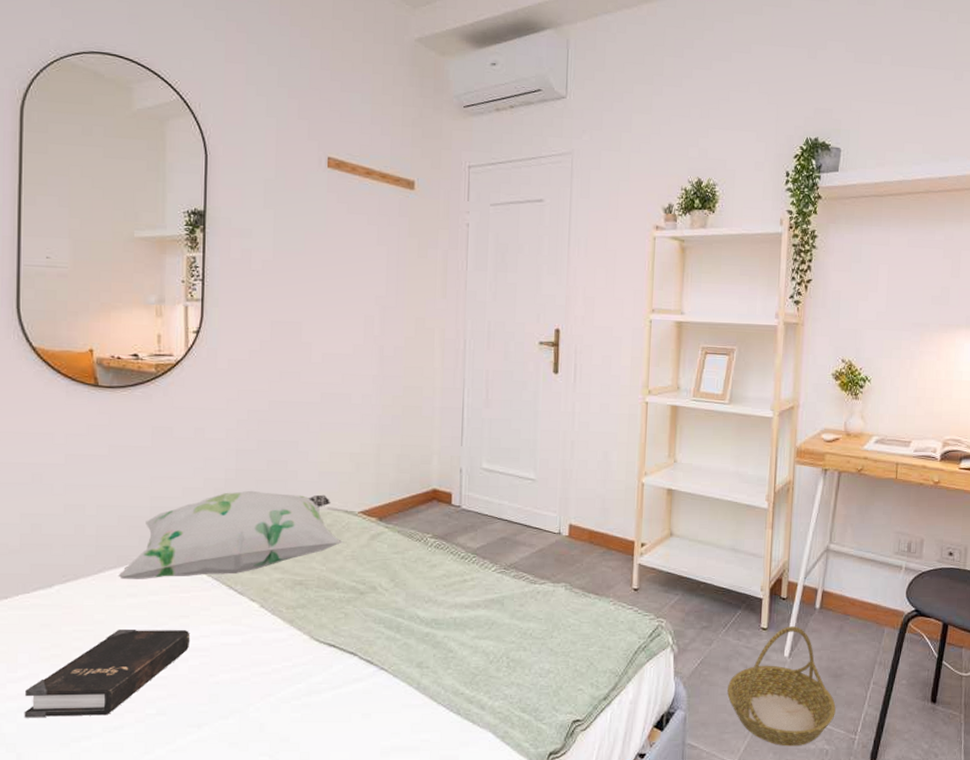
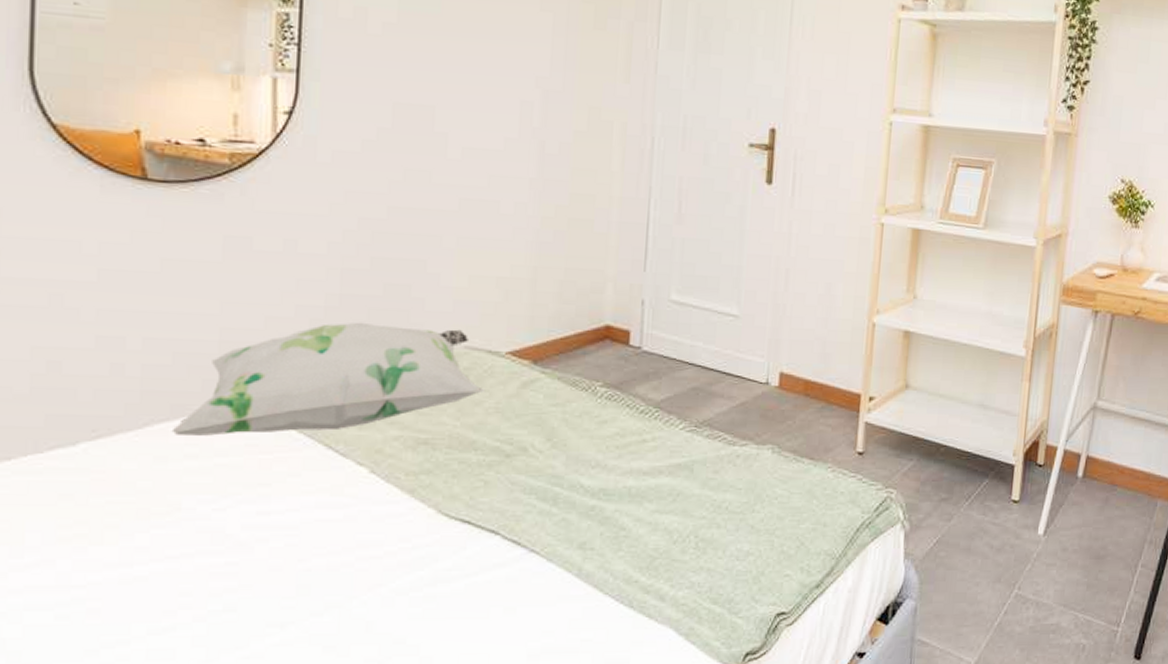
hardback book: present [24,630,191,718] -> none [33,501,273,618]
basket: present [727,626,836,746] -> none [968,498,1097,641]

